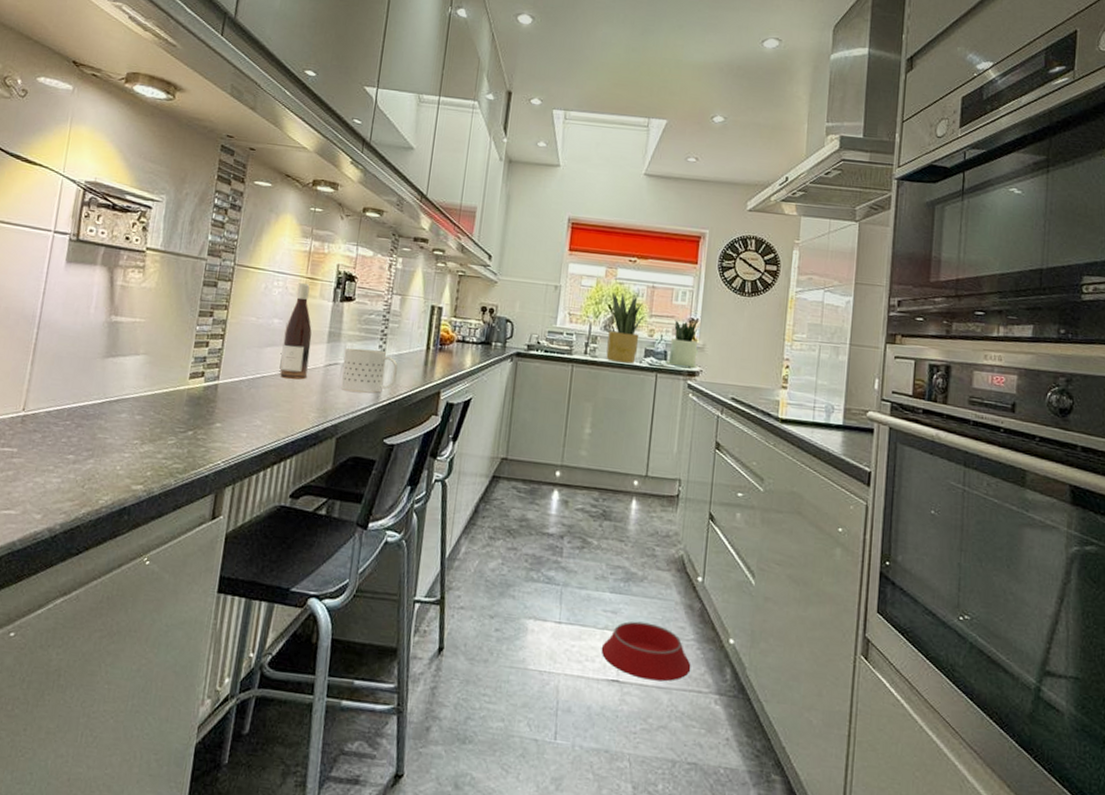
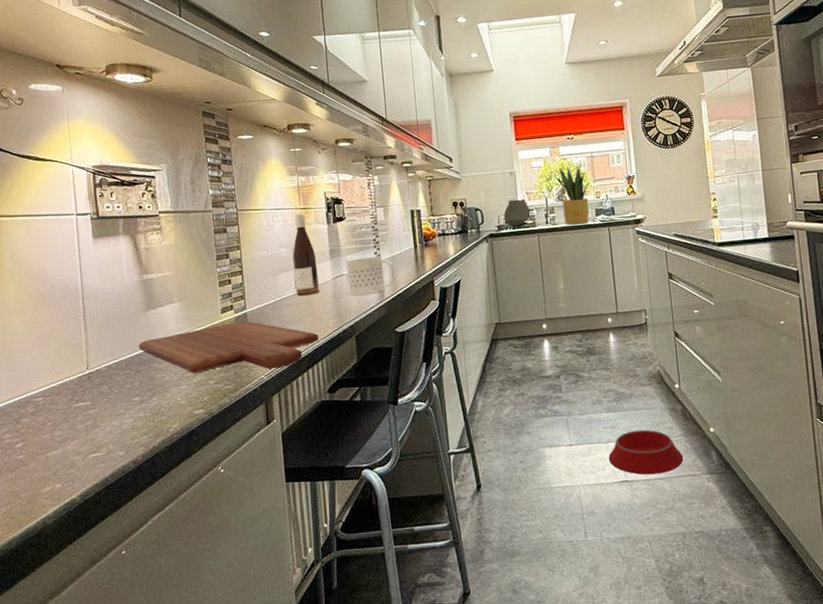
cutting board: none [87,391,294,456] -> present [139,320,318,374]
ceramic pot: none [536,317,570,352] -> present [503,199,532,228]
planter: present [666,320,699,369] -> none [615,178,641,219]

